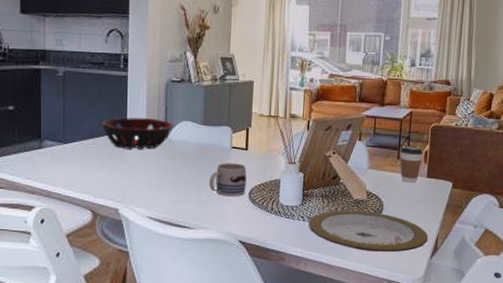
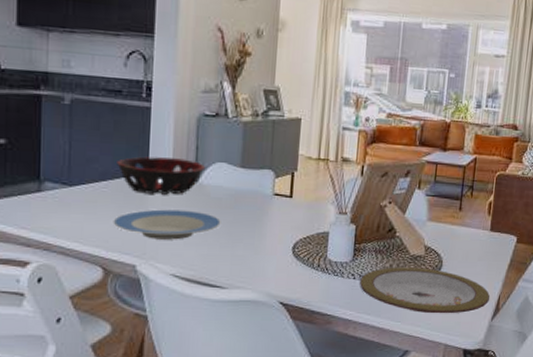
plate: none [99,161,187,188] -> present [113,209,221,240]
mug: present [209,163,247,197] -> none [246,212,291,252]
coffee cup: present [399,146,423,184] -> none [462,196,487,238]

